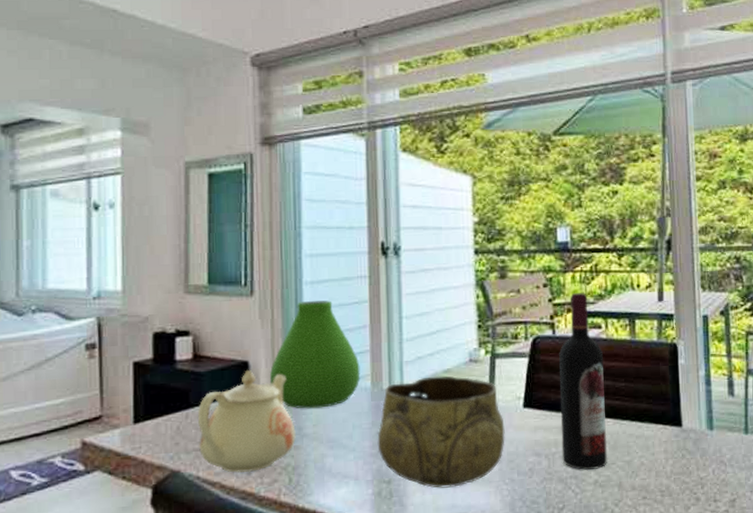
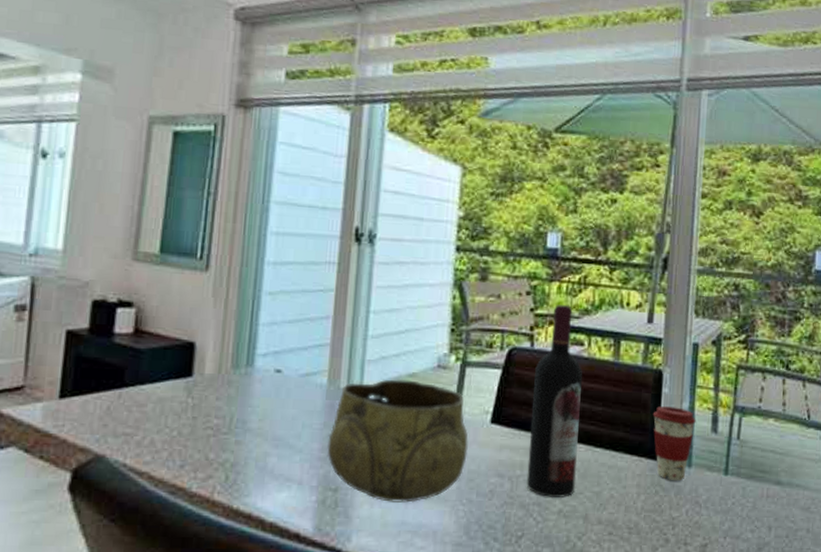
teapot: present [197,369,297,473] -> none [128,351,240,465]
vase: present [269,300,361,409] -> none [216,283,318,402]
coffee cup: none [672,376,713,444] -> present [652,406,696,481]

